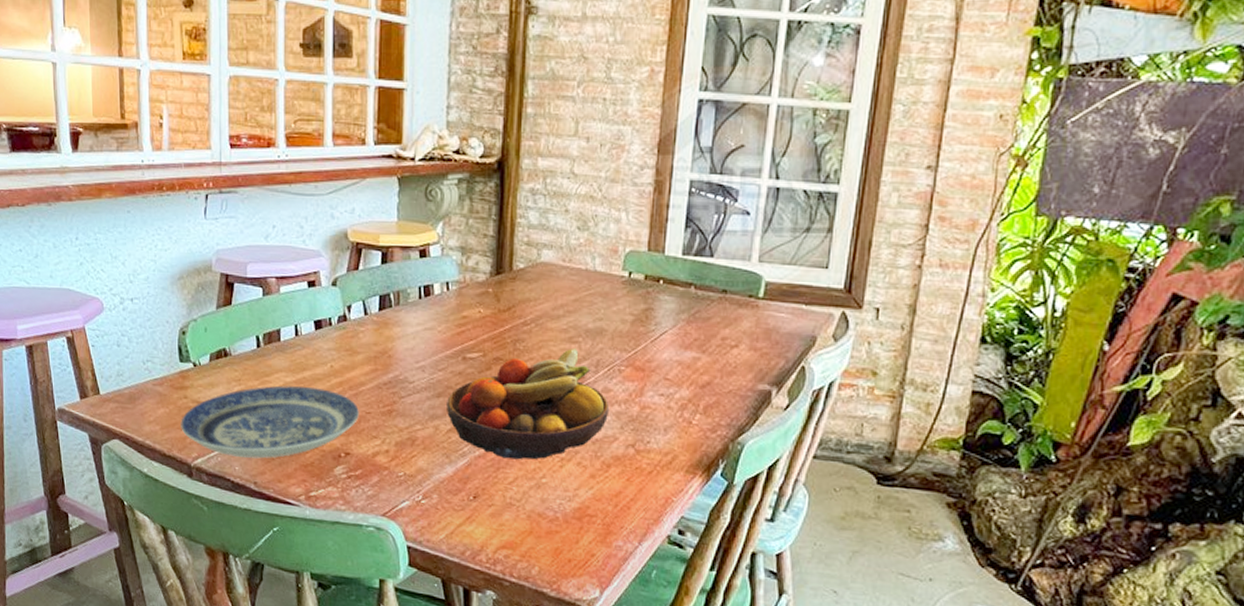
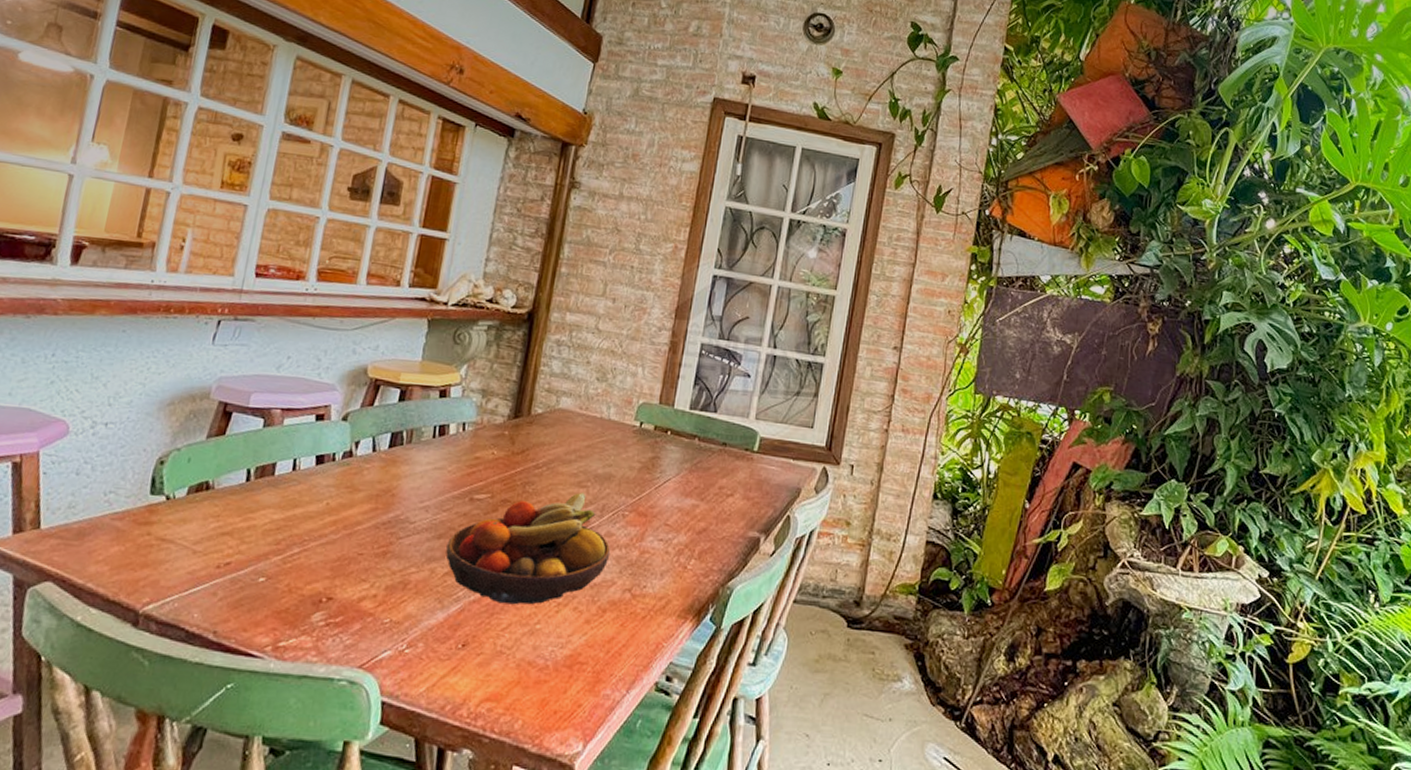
plate: present [181,385,359,459] -> none [135,523,351,604]

